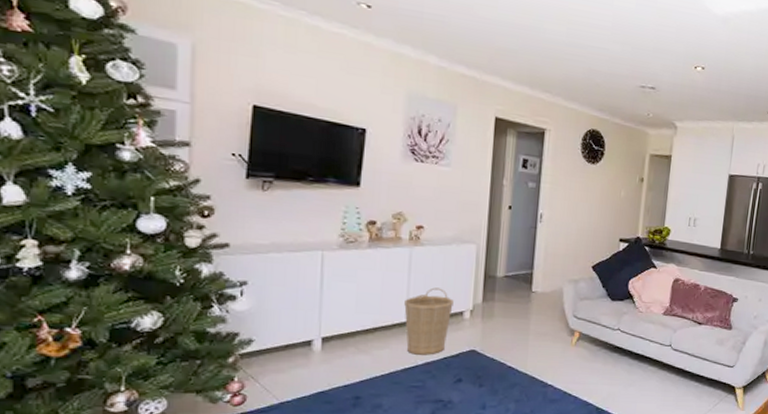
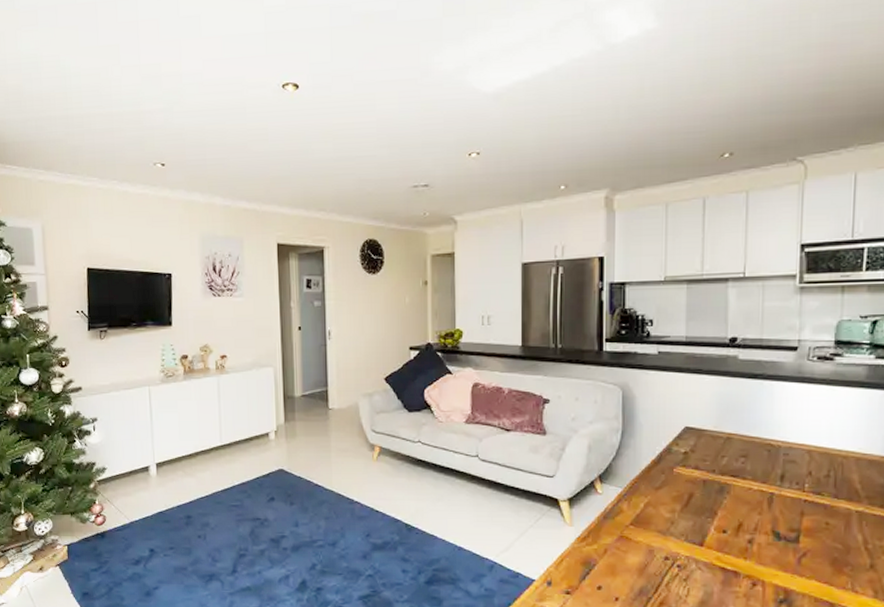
basket: present [404,287,454,355] -> none [218,412,259,476]

